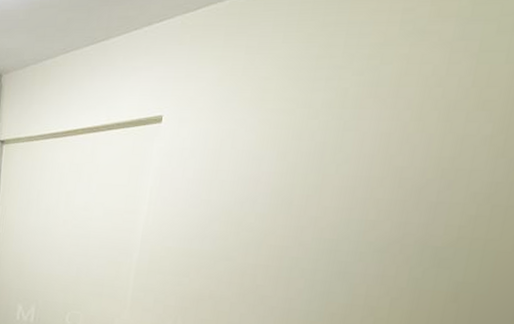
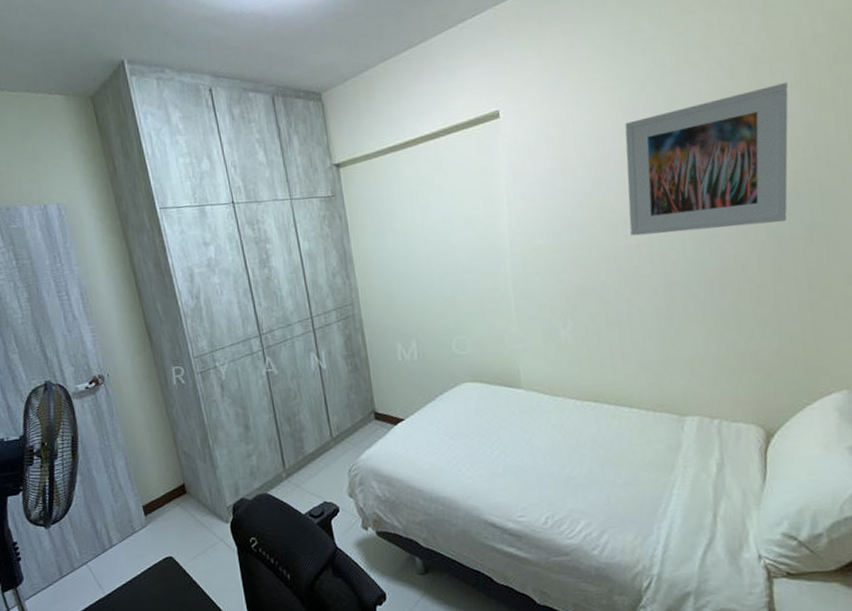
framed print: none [262,133,482,275] -> present [625,82,788,236]

